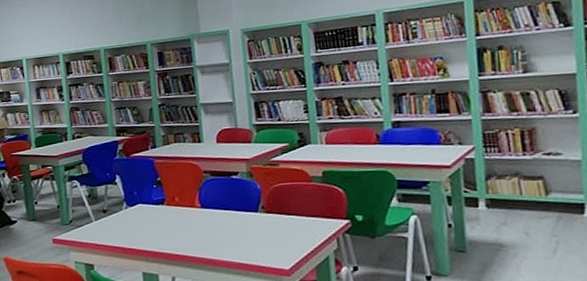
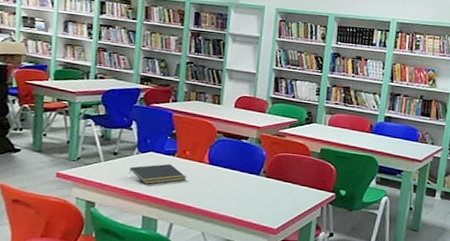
notepad: none [121,214,180,239] -> present [128,164,186,185]

